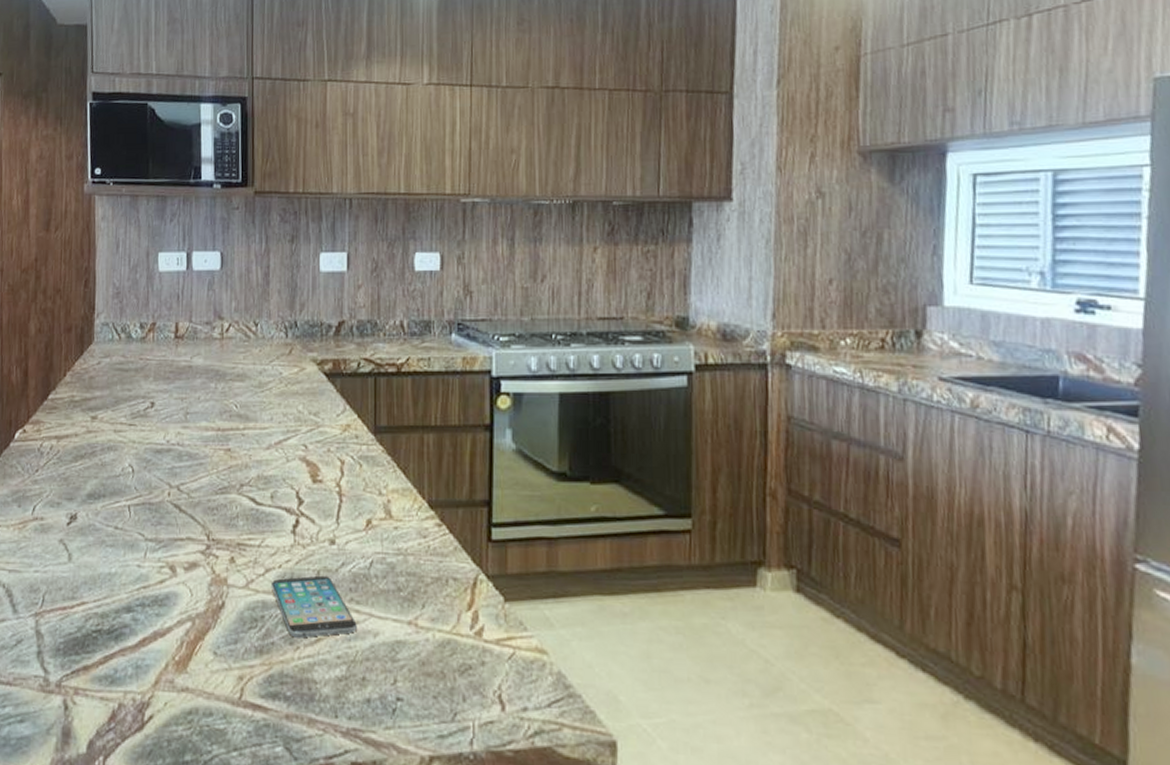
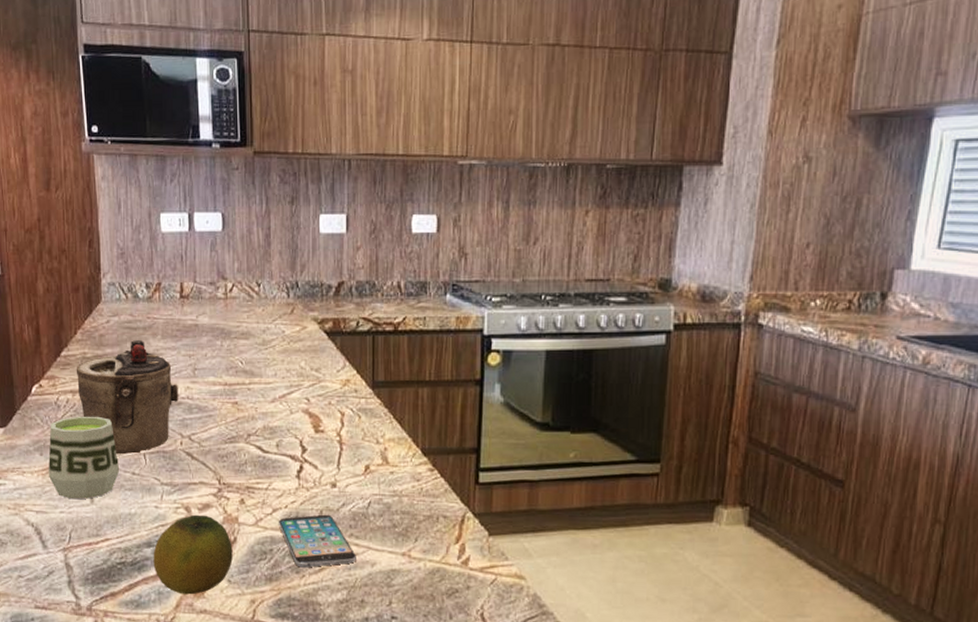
cup: none [26,463,102,557] -> present [48,416,120,500]
teapot: none [62,381,169,507] -> present [76,339,179,455]
fruit: none [132,575,220,670] -> present [153,514,233,595]

